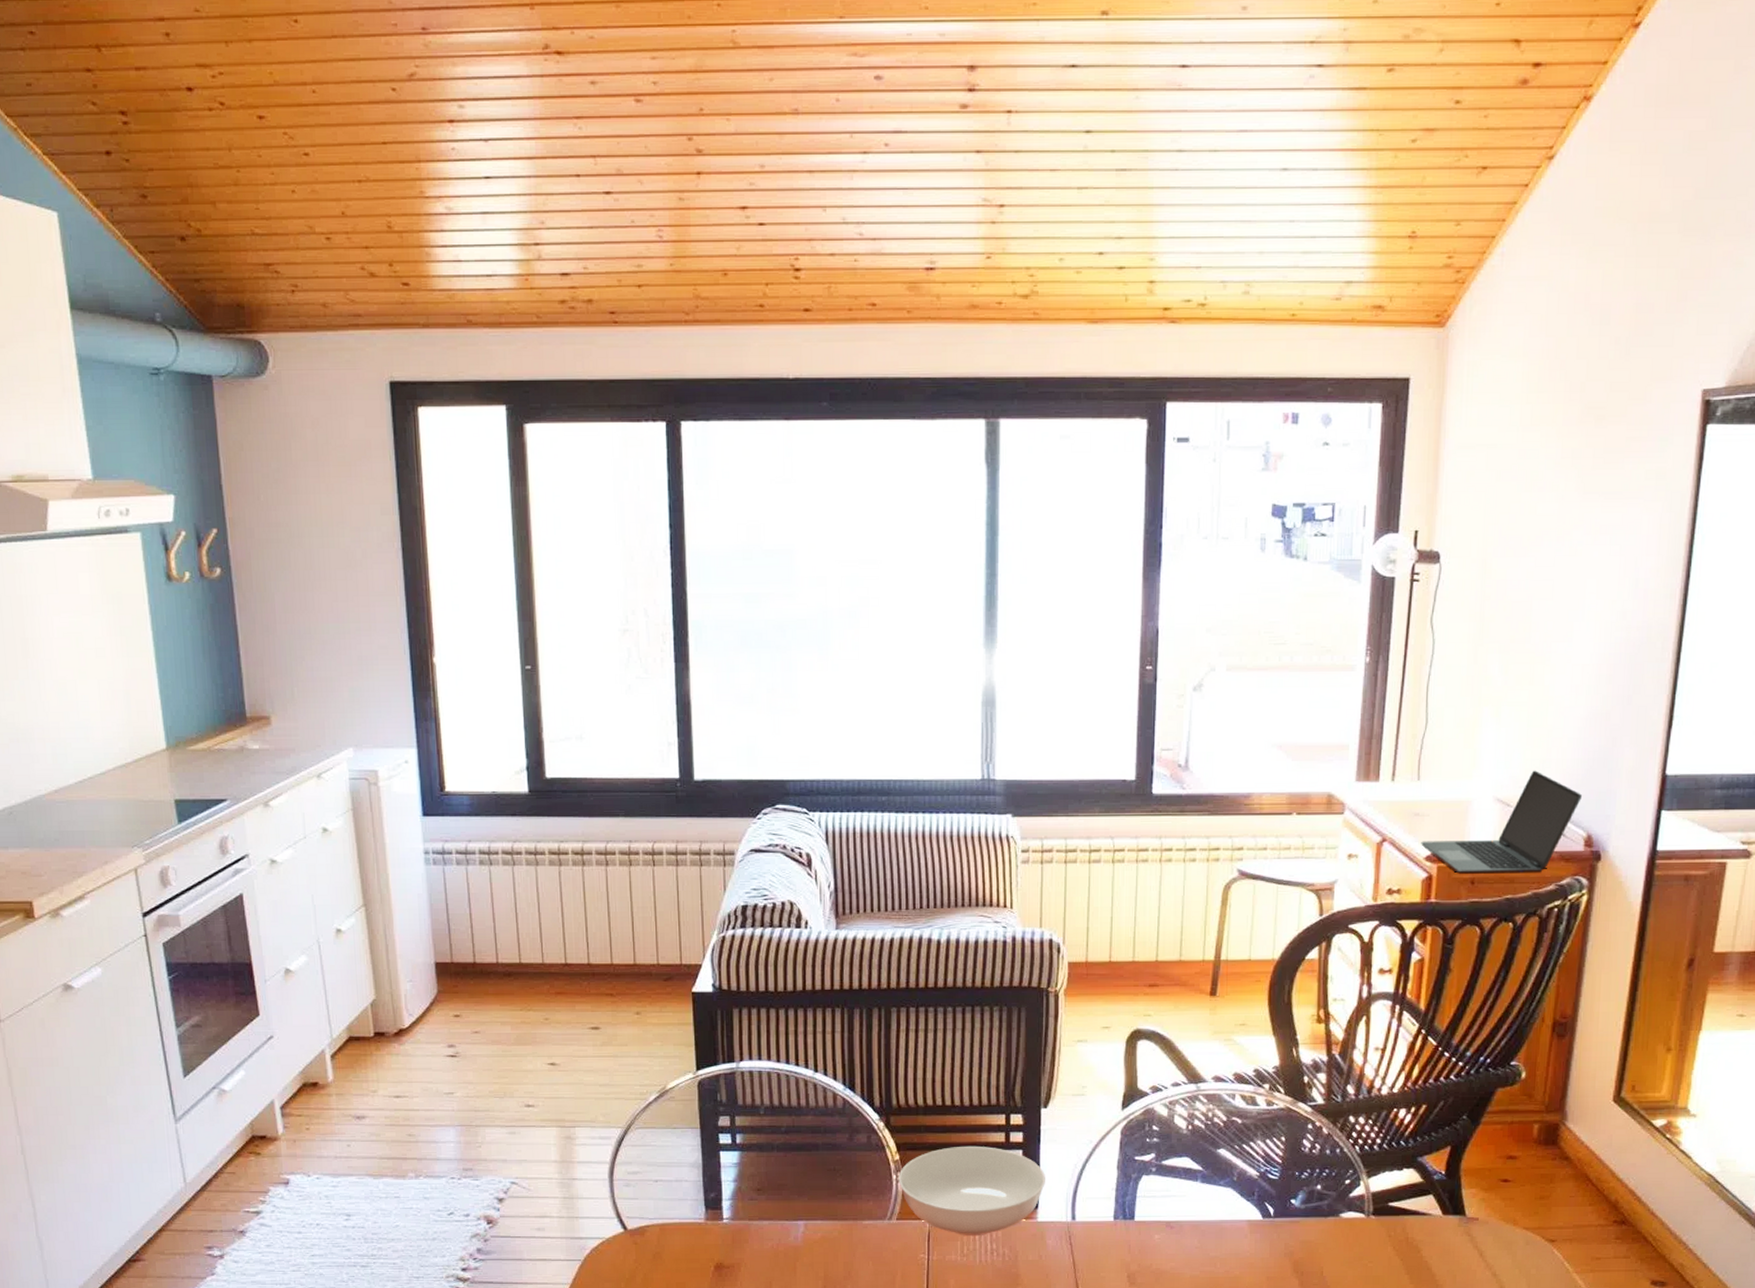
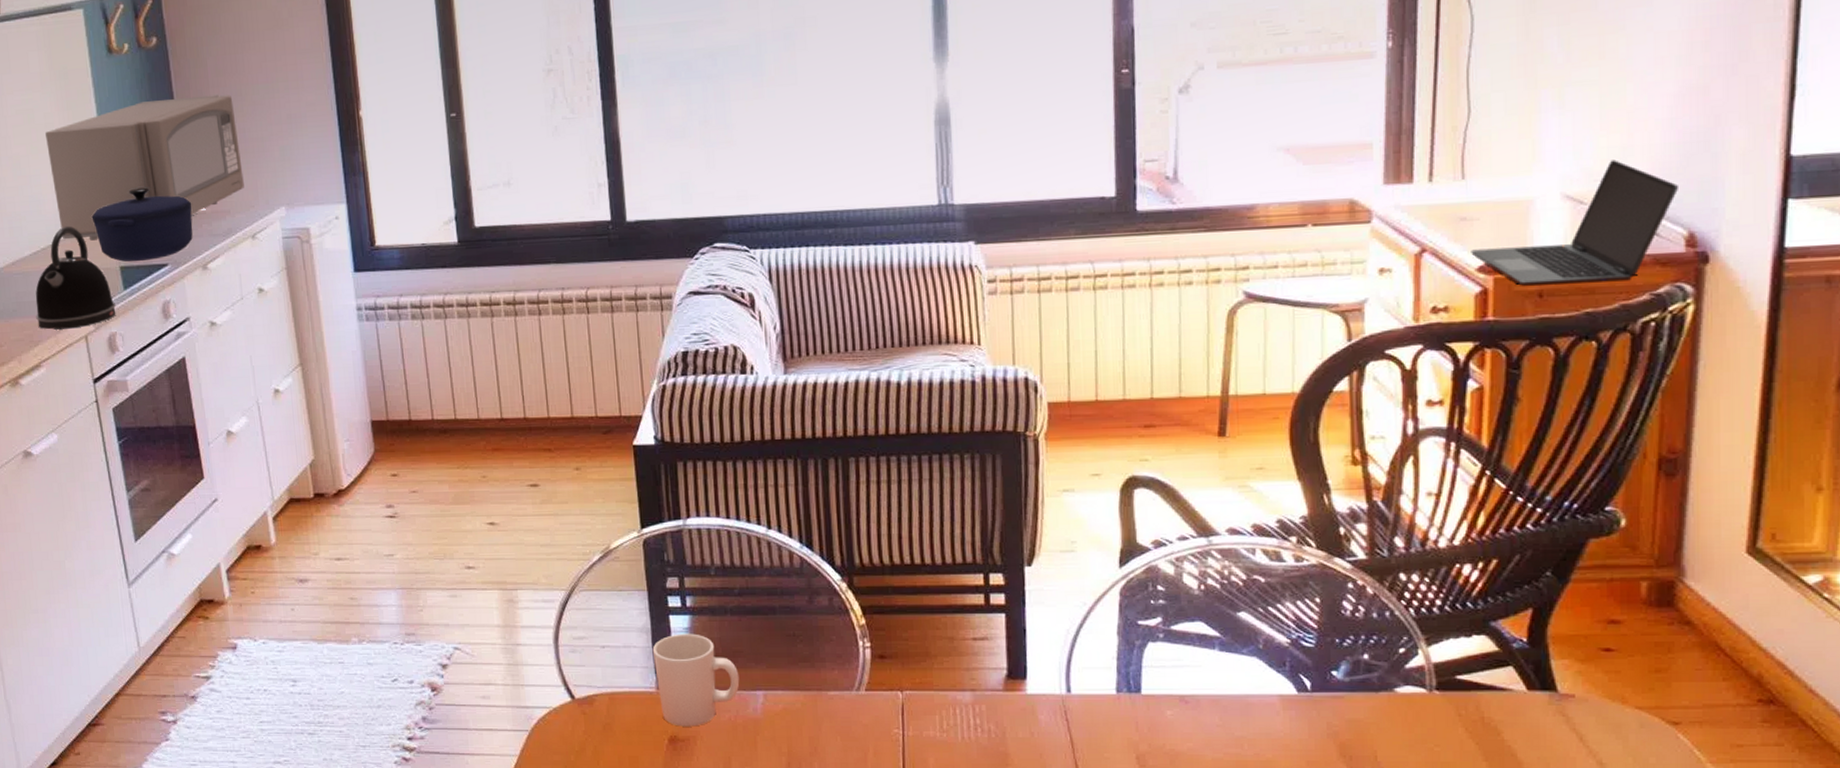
kettle: none [80,755,169,861] -> present [35,226,116,330]
microwave: none [95,631,311,772] -> present [45,94,244,241]
cooking pot: none [144,720,255,796] -> present [91,187,193,262]
mug: none [702,1168,783,1254] -> present [652,633,740,727]
bowl: present [898,1145,1045,1237] -> none [865,608,1034,710]

